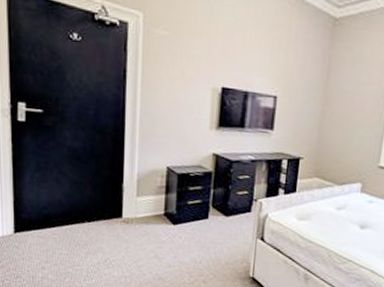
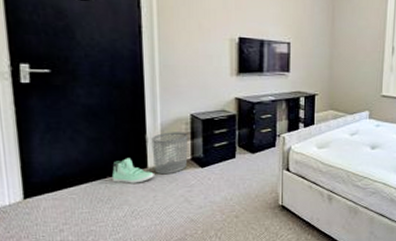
sneaker: none [89,205,128,232] -> present [111,158,154,183]
waste bin: none [127,183,162,227] -> present [151,132,188,175]

